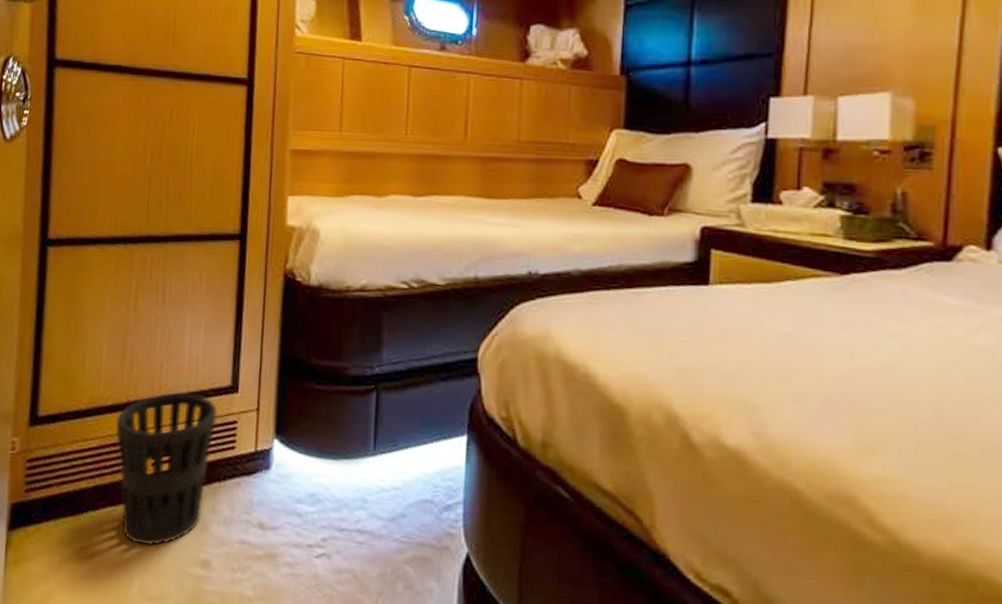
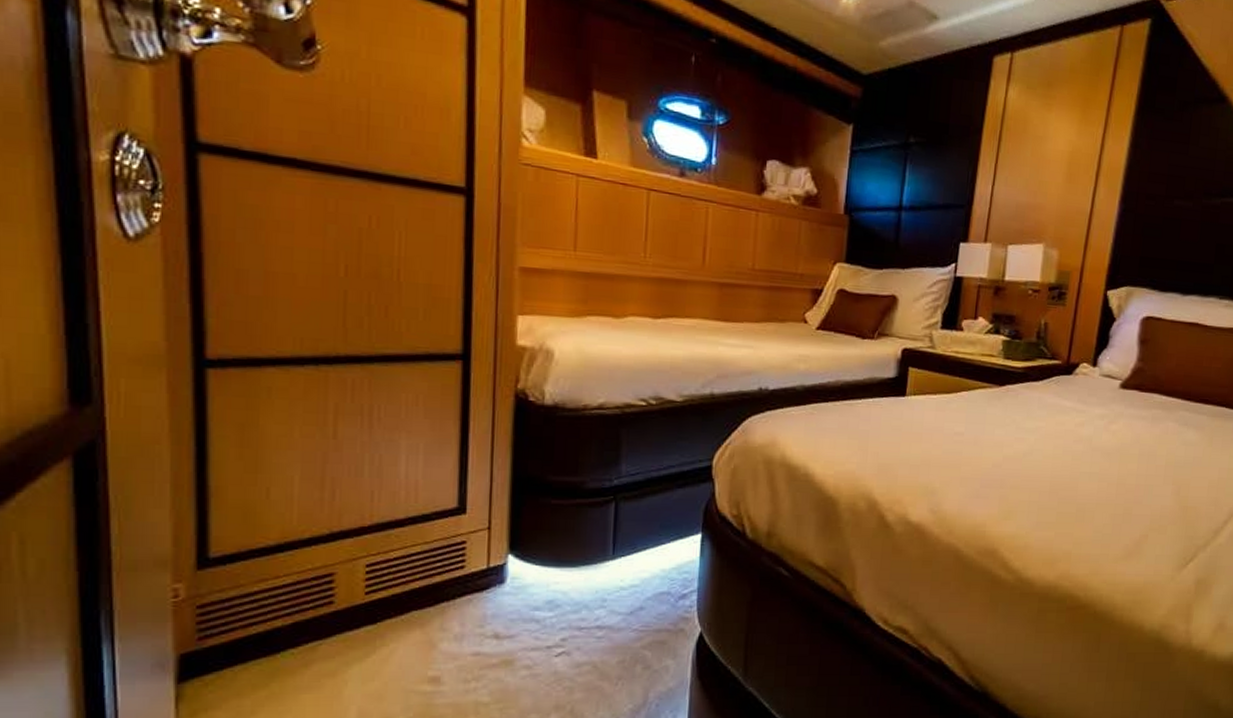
wastebasket: present [115,392,217,547] -> none [316,518,443,673]

